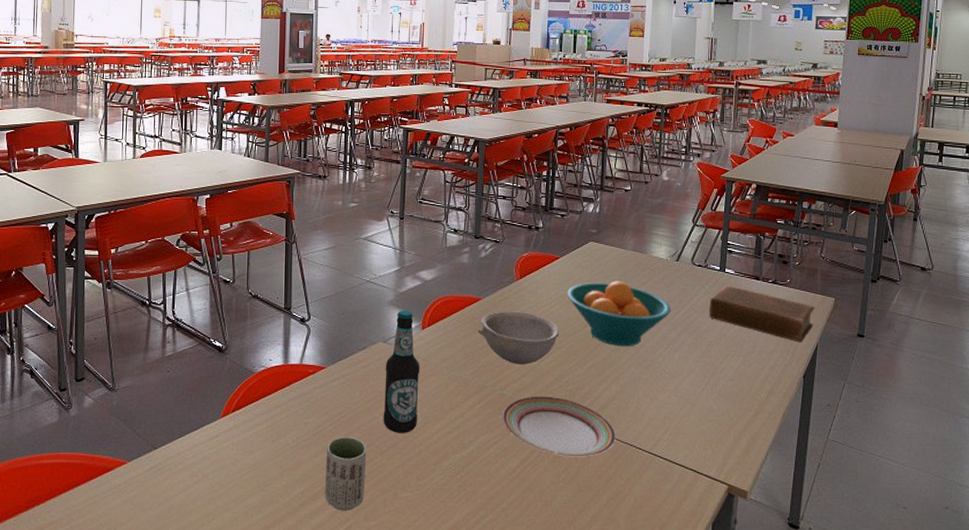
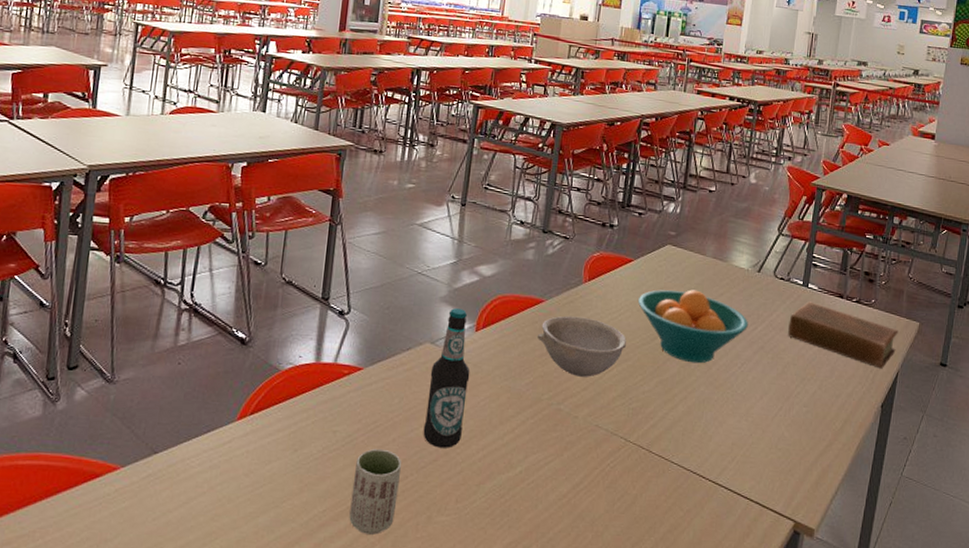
plate: present [503,396,616,457] -> none [557,413,679,484]

